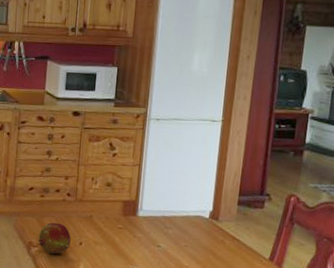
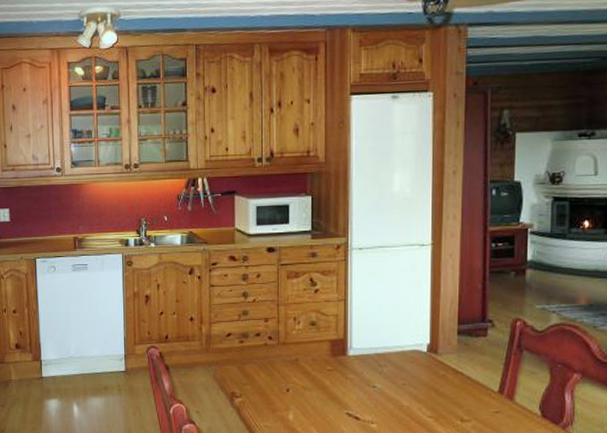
fruit: present [37,222,71,255] -> none [240,369,277,405]

